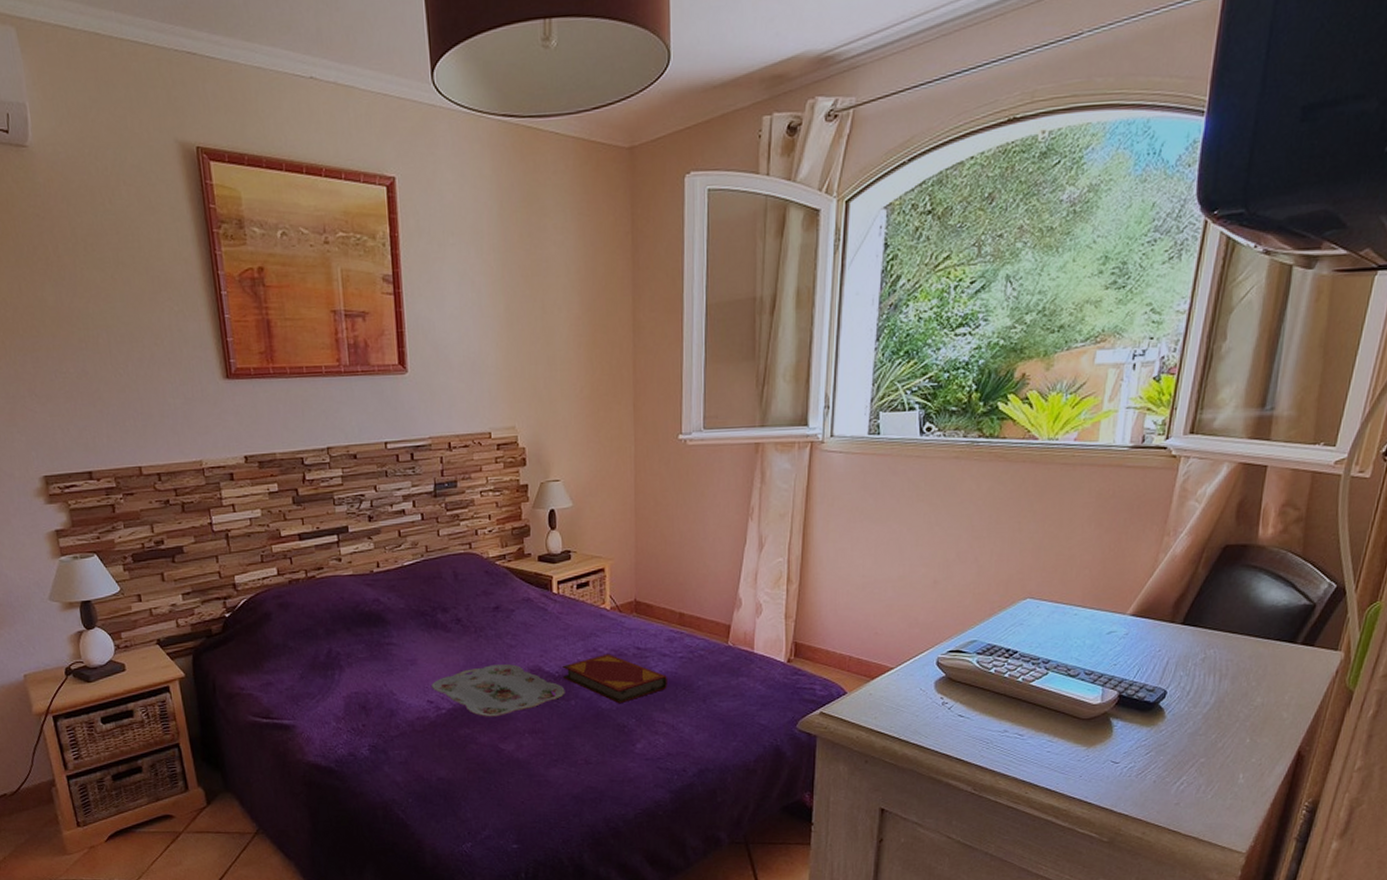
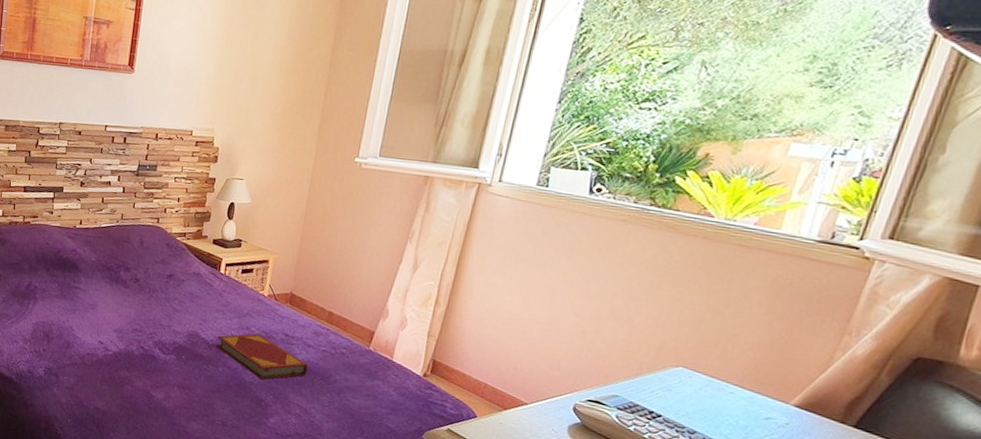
serving tray: present [432,664,565,717] -> none [104,322,216,367]

